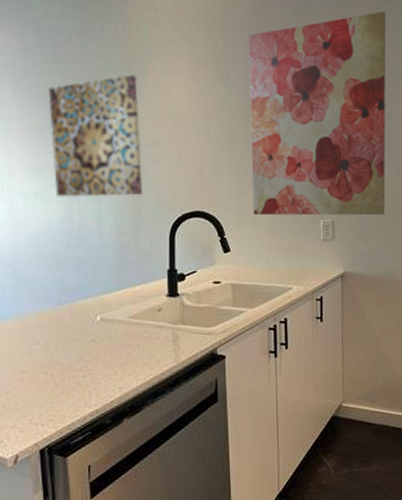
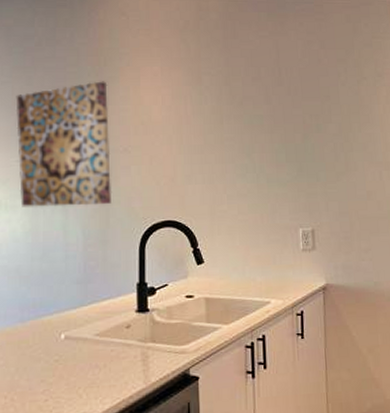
wall art: present [248,11,386,216] -> none [221,13,369,225]

